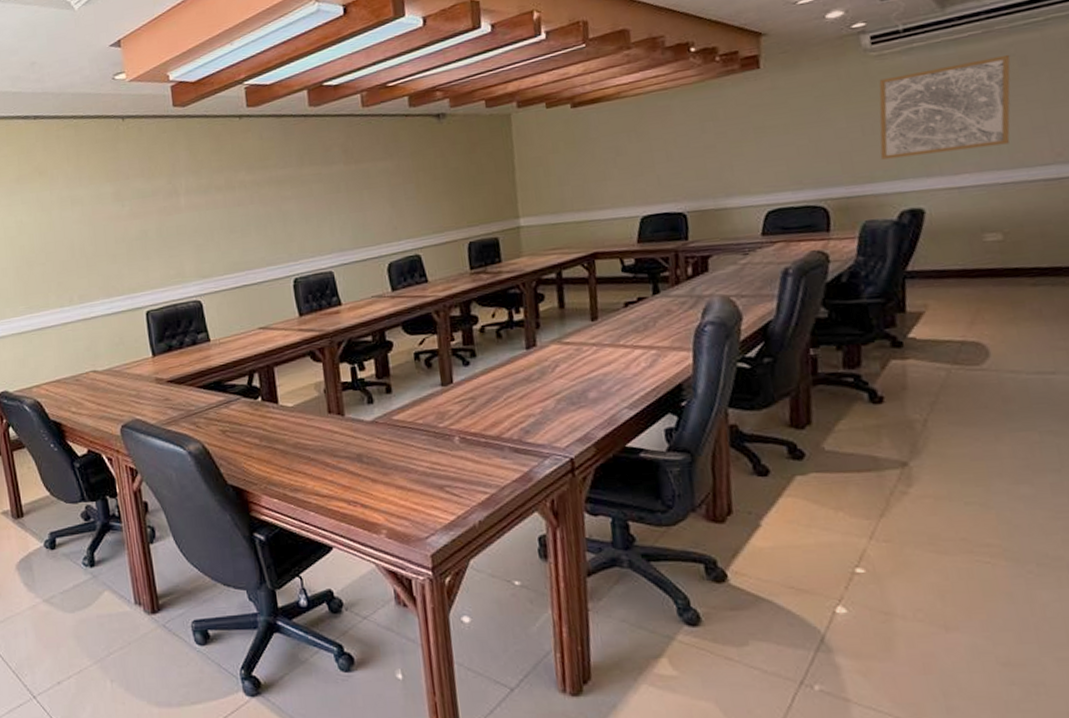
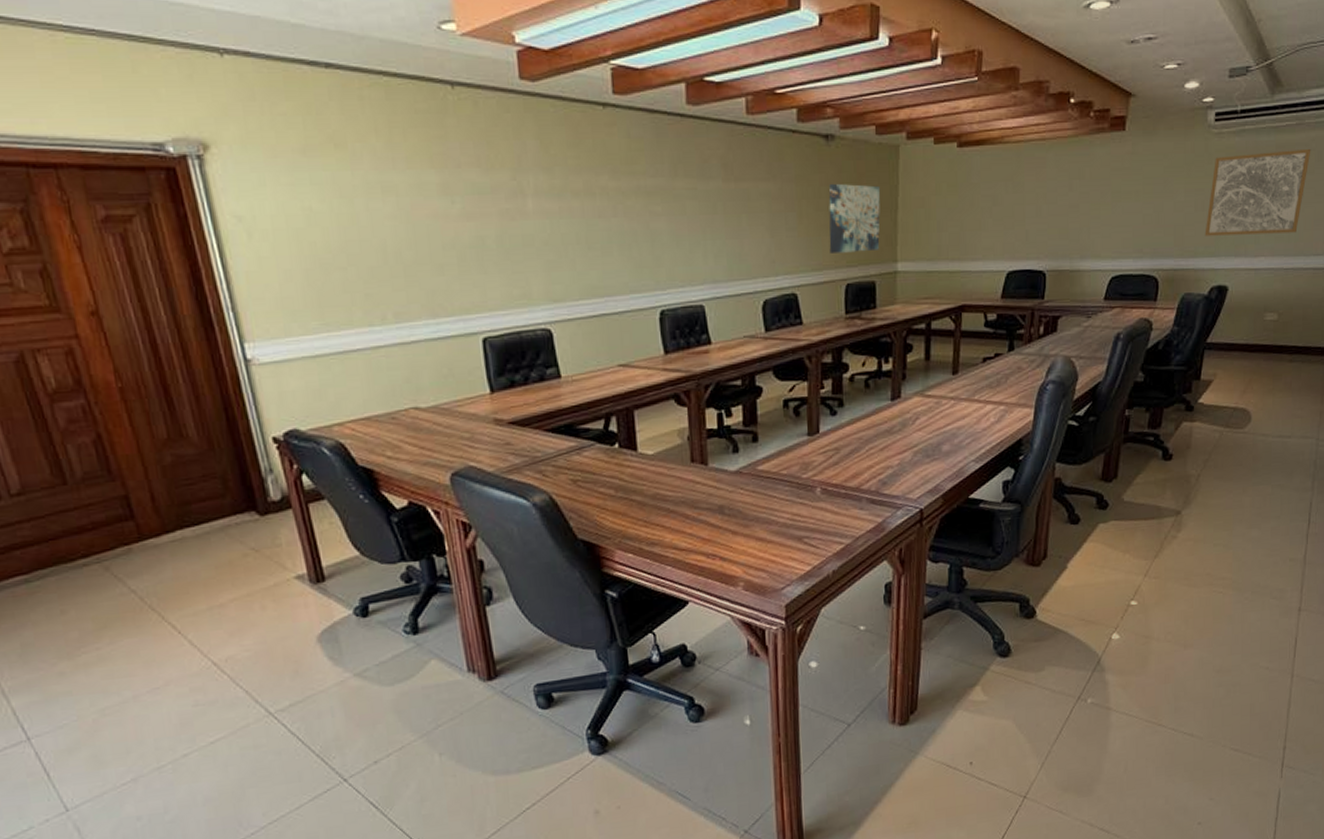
wall art: none [444,151,500,216] -> present [828,183,881,253]

